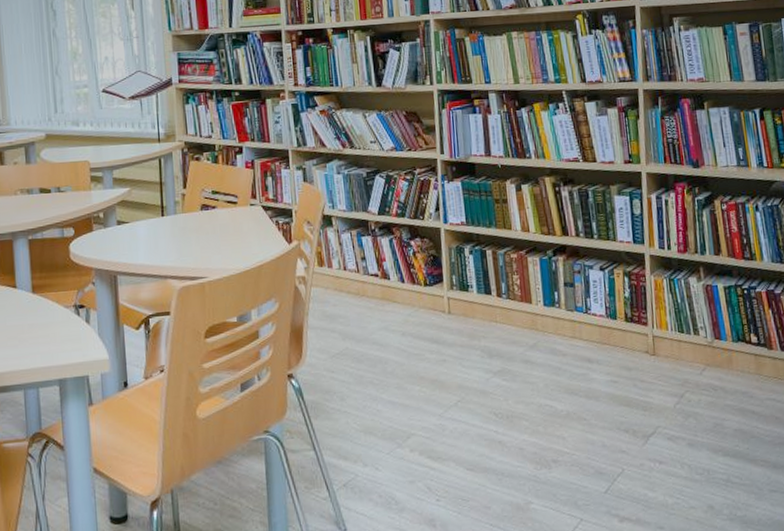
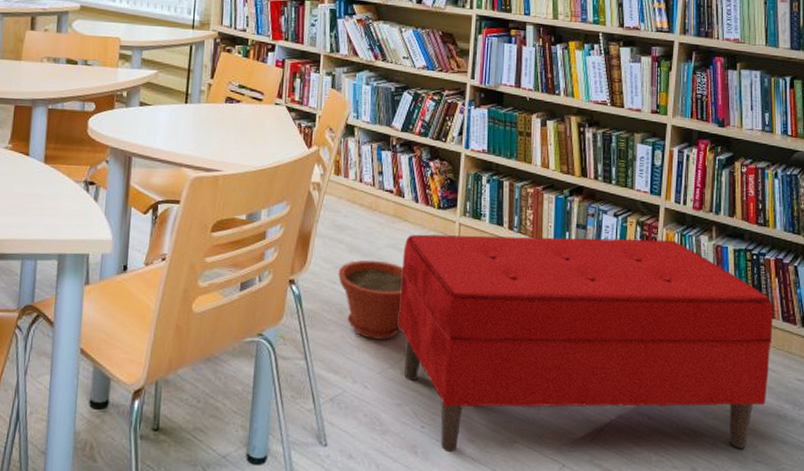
plant pot: none [334,344,404,422] -> present [338,260,404,340]
bench: none [396,286,775,522] -> present [399,234,773,453]

